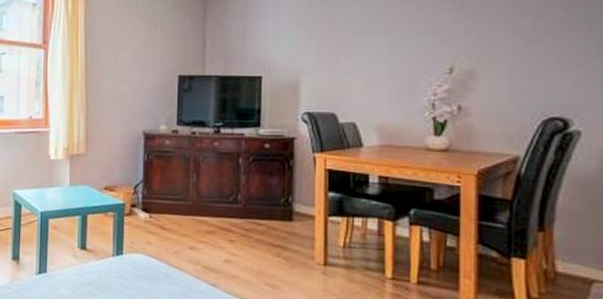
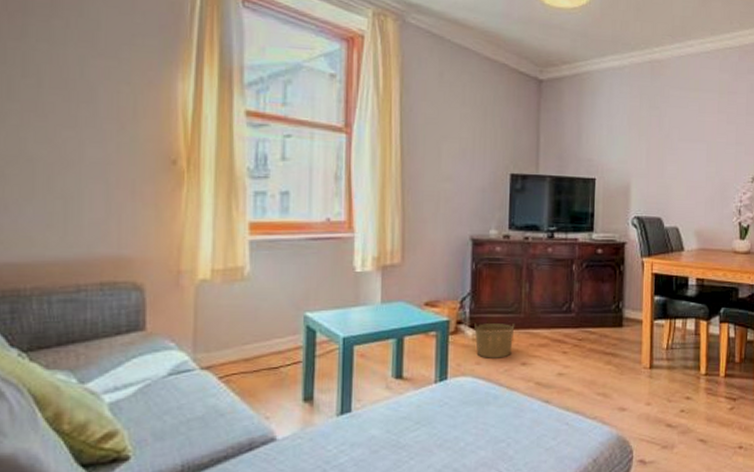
basket: none [146,208,183,241] -> present [474,323,515,358]

